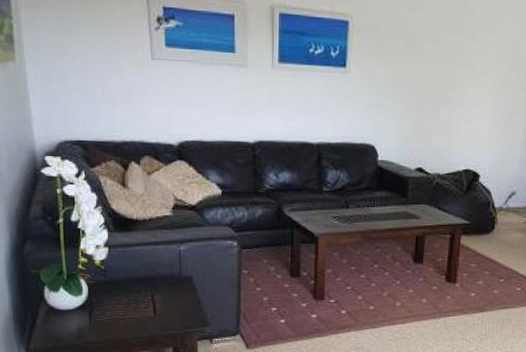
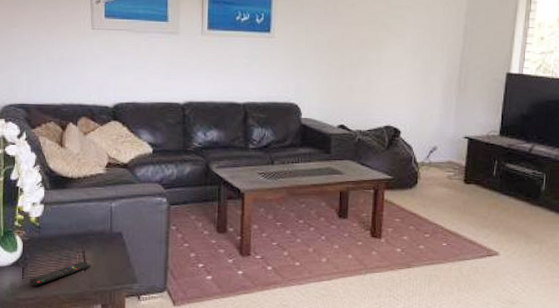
remote control: none [97,305,160,330] -> present [30,262,90,287]

